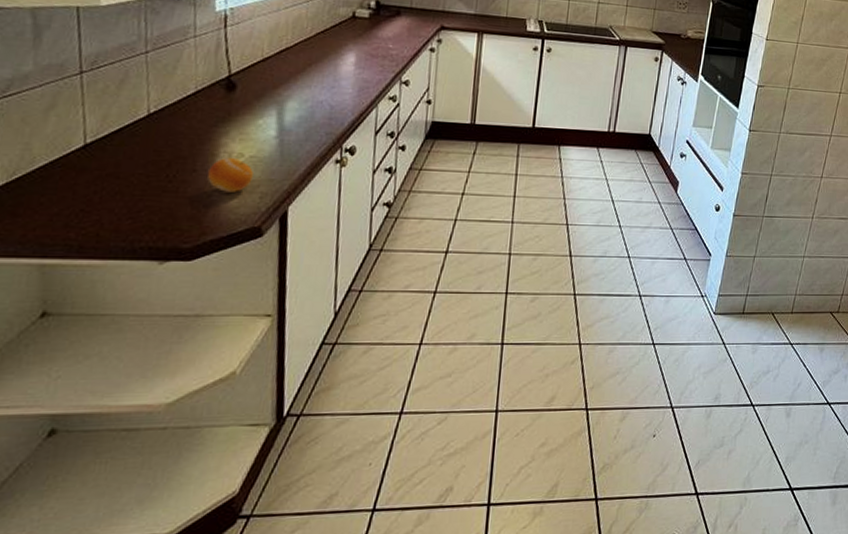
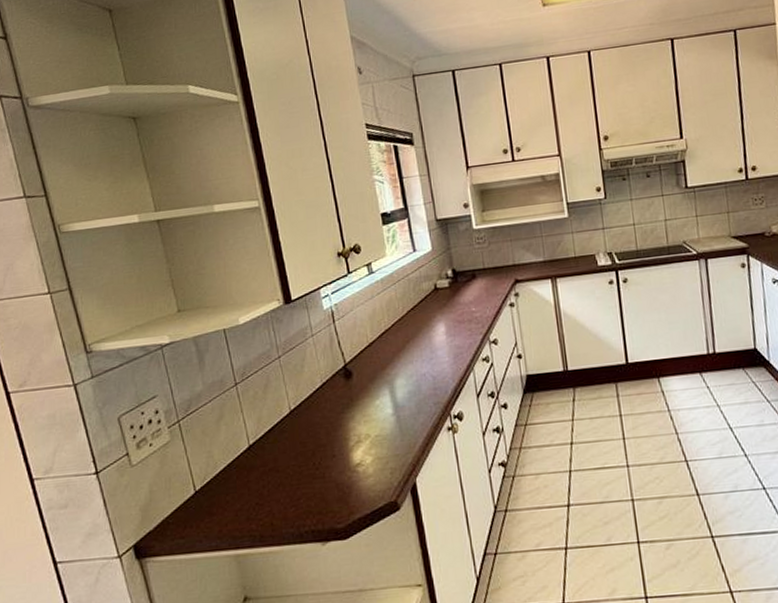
fruit: present [207,157,253,192] -> none [345,439,381,472]

